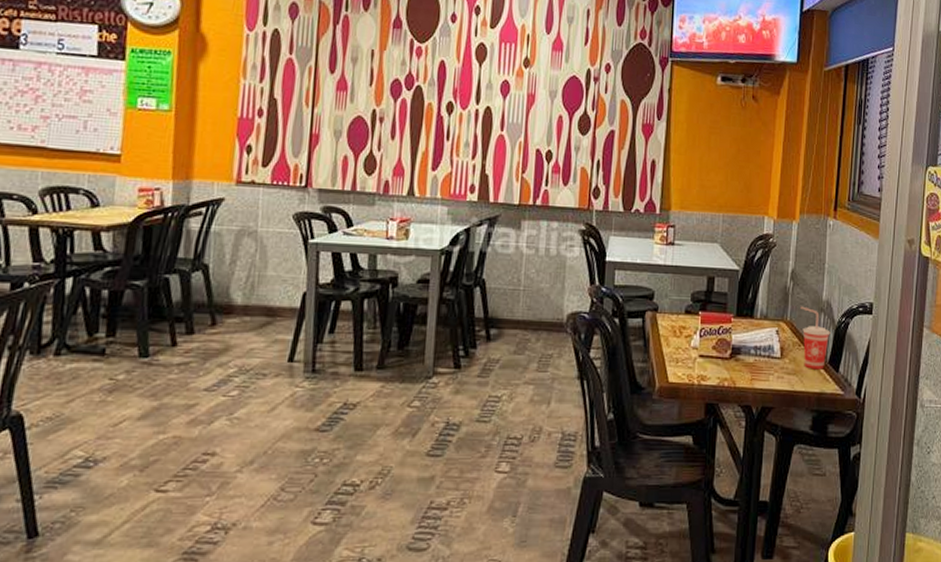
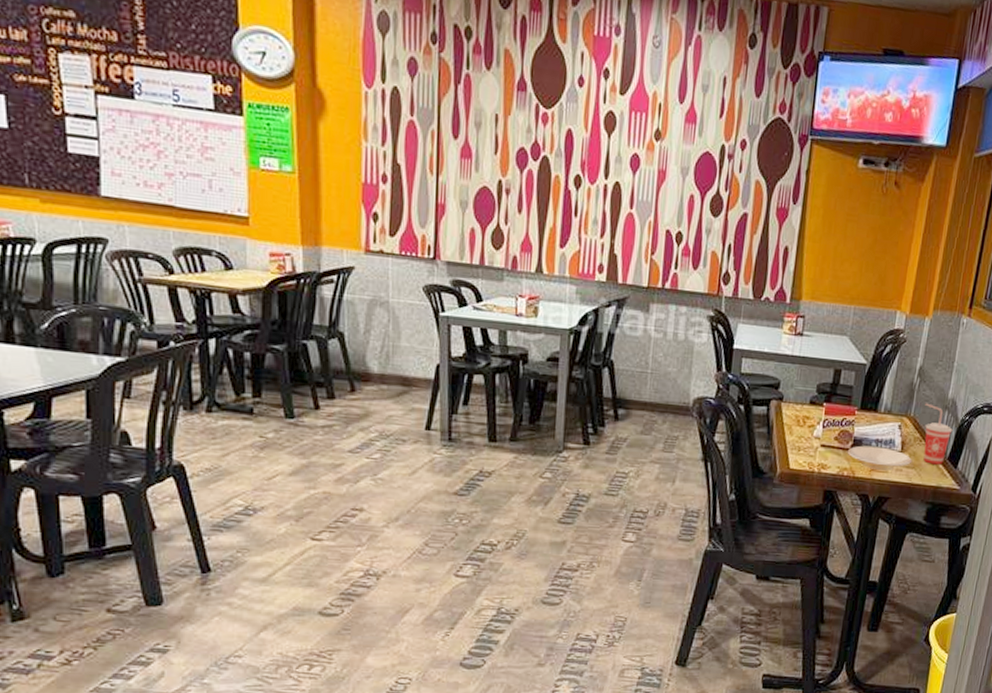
saucer: none [726,353,793,380] -> present [847,445,913,472]

